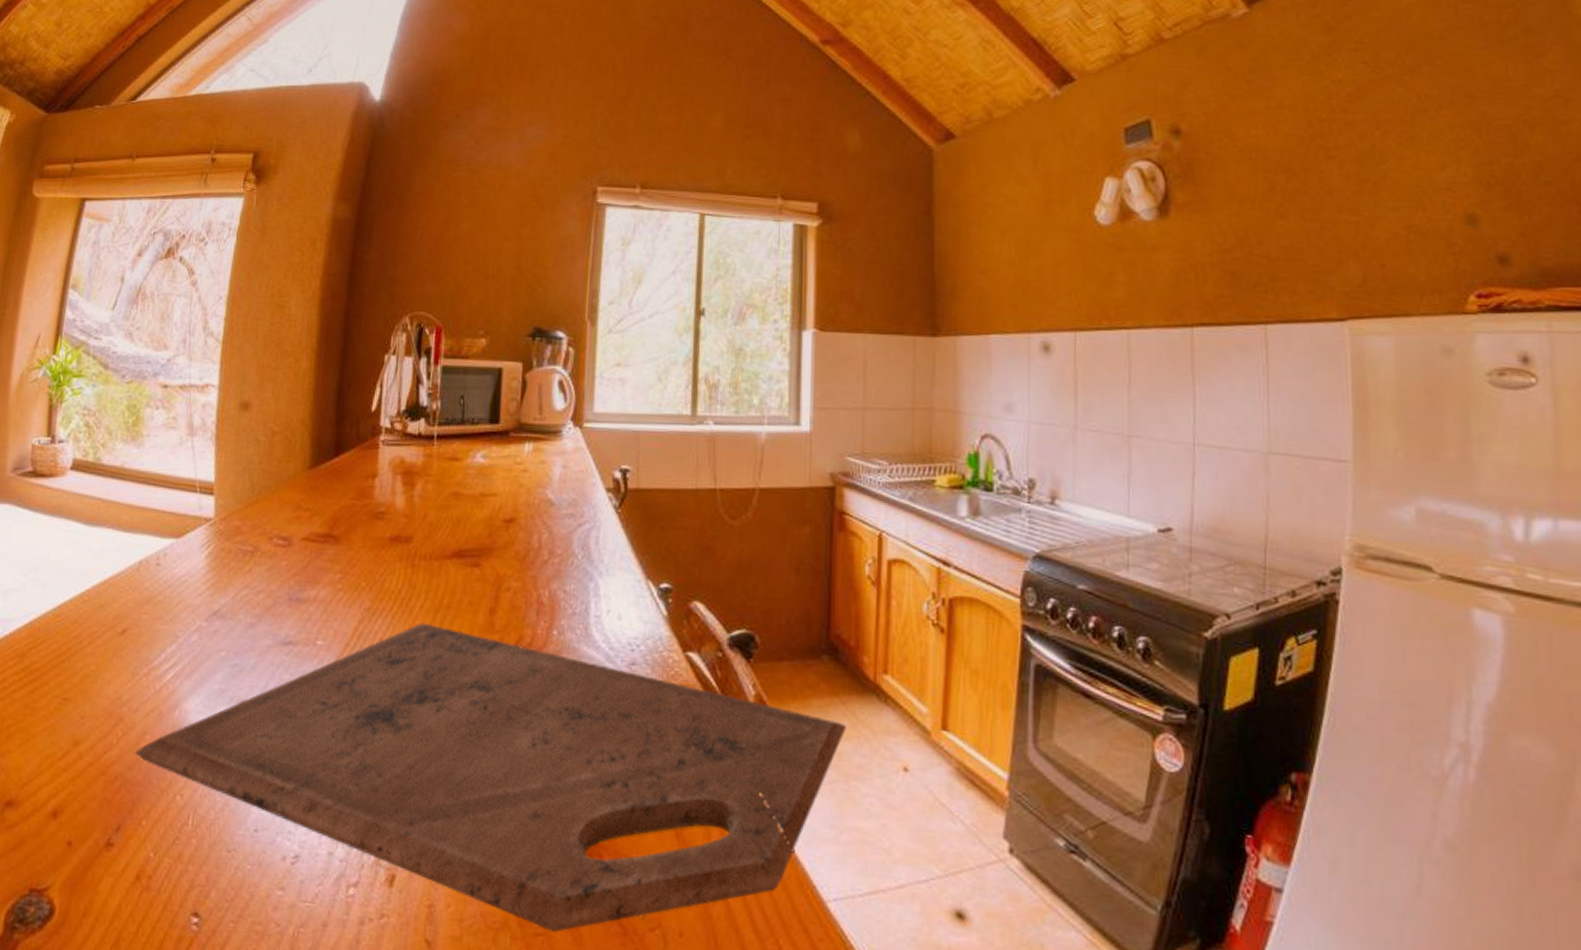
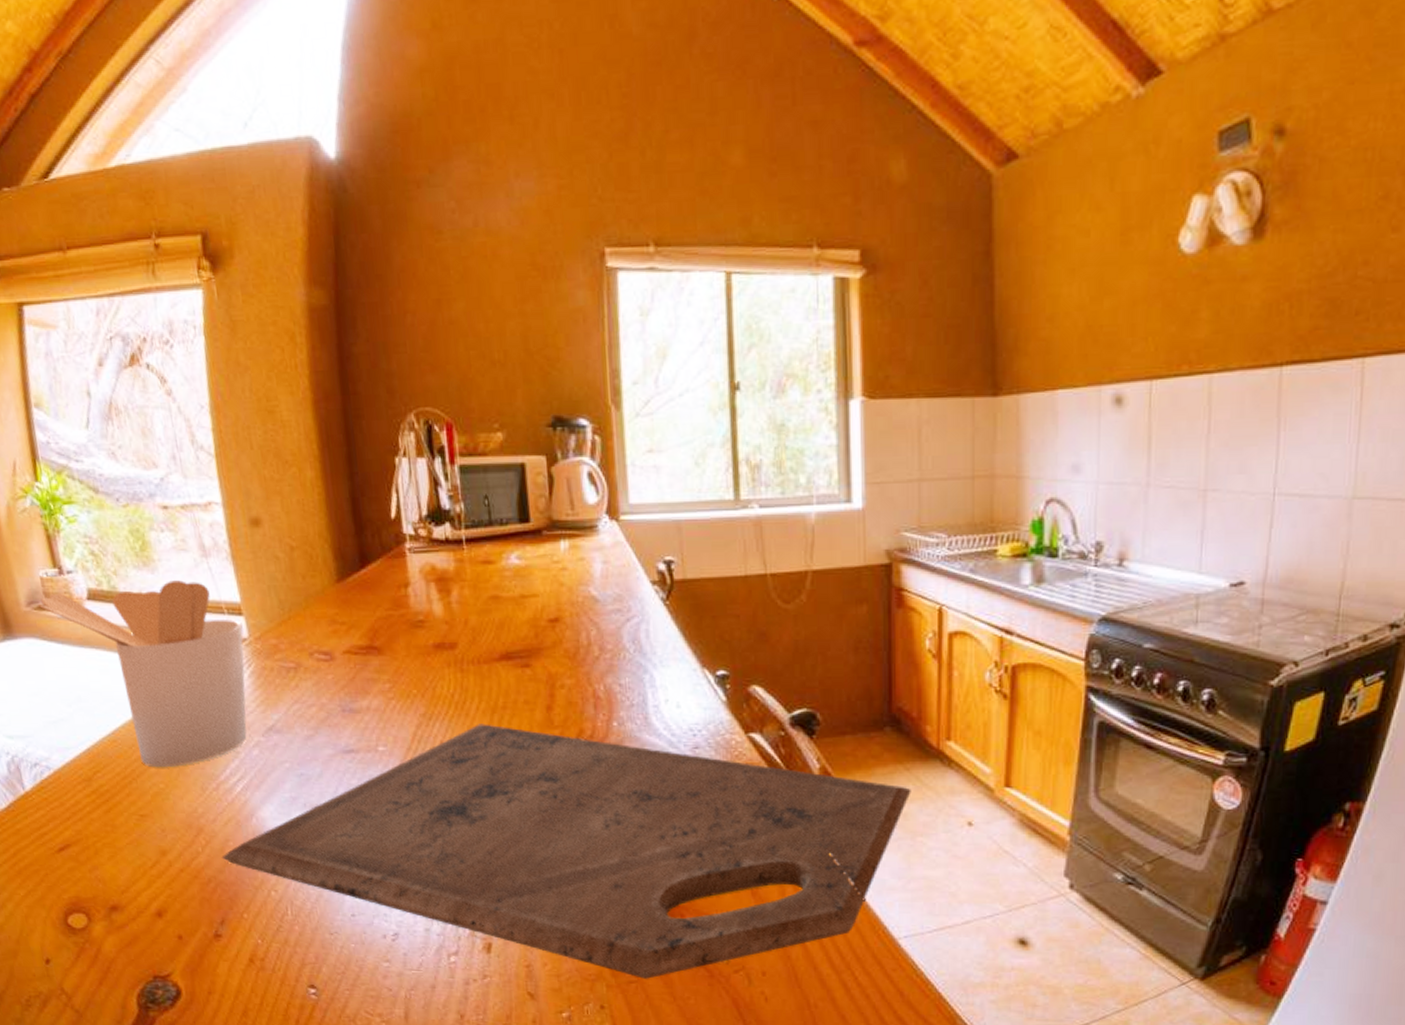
utensil holder: none [22,456,211,648] -> present [37,580,247,767]

